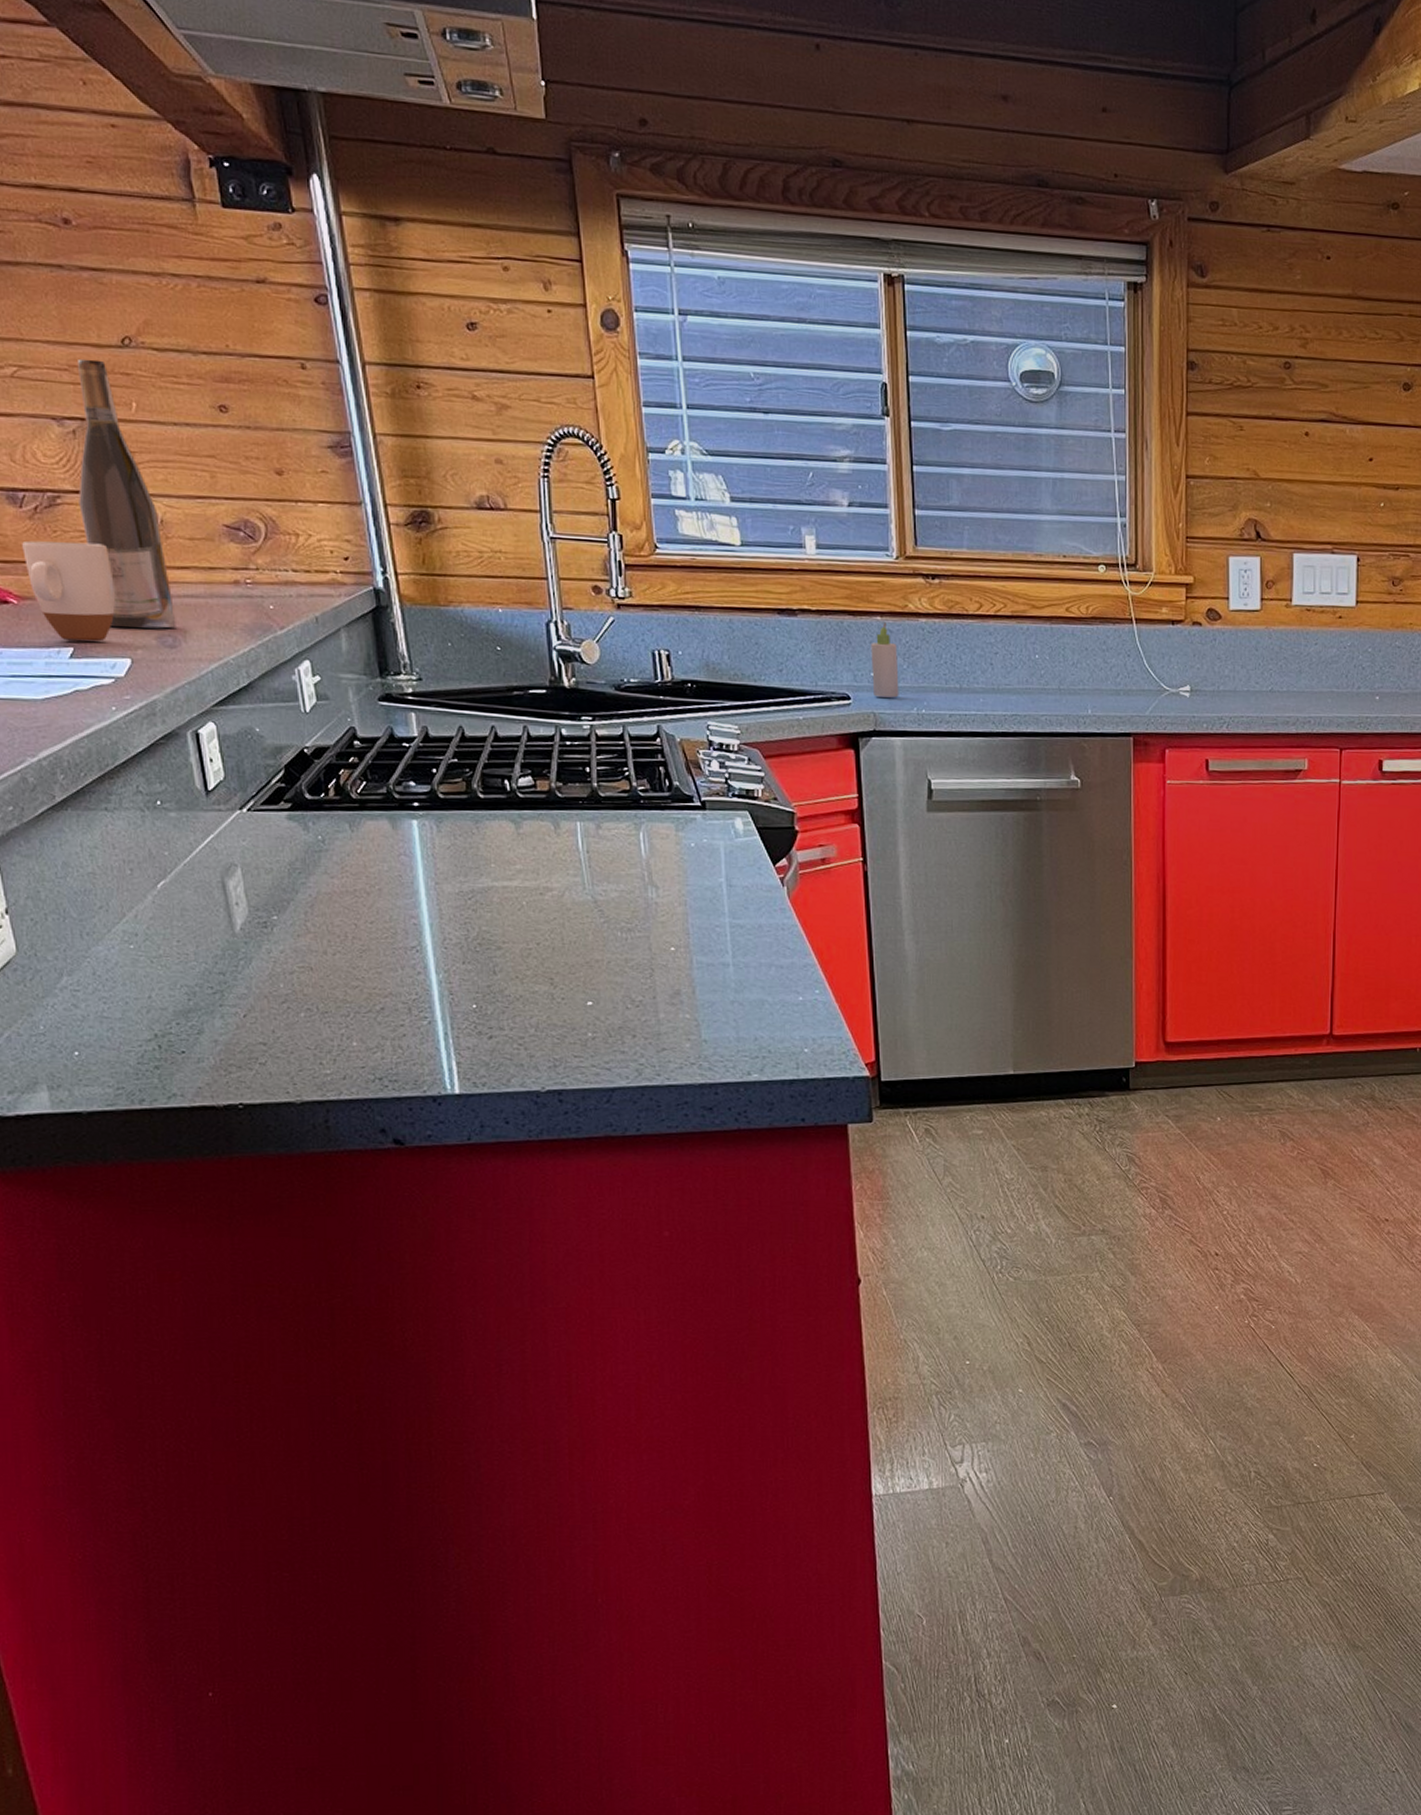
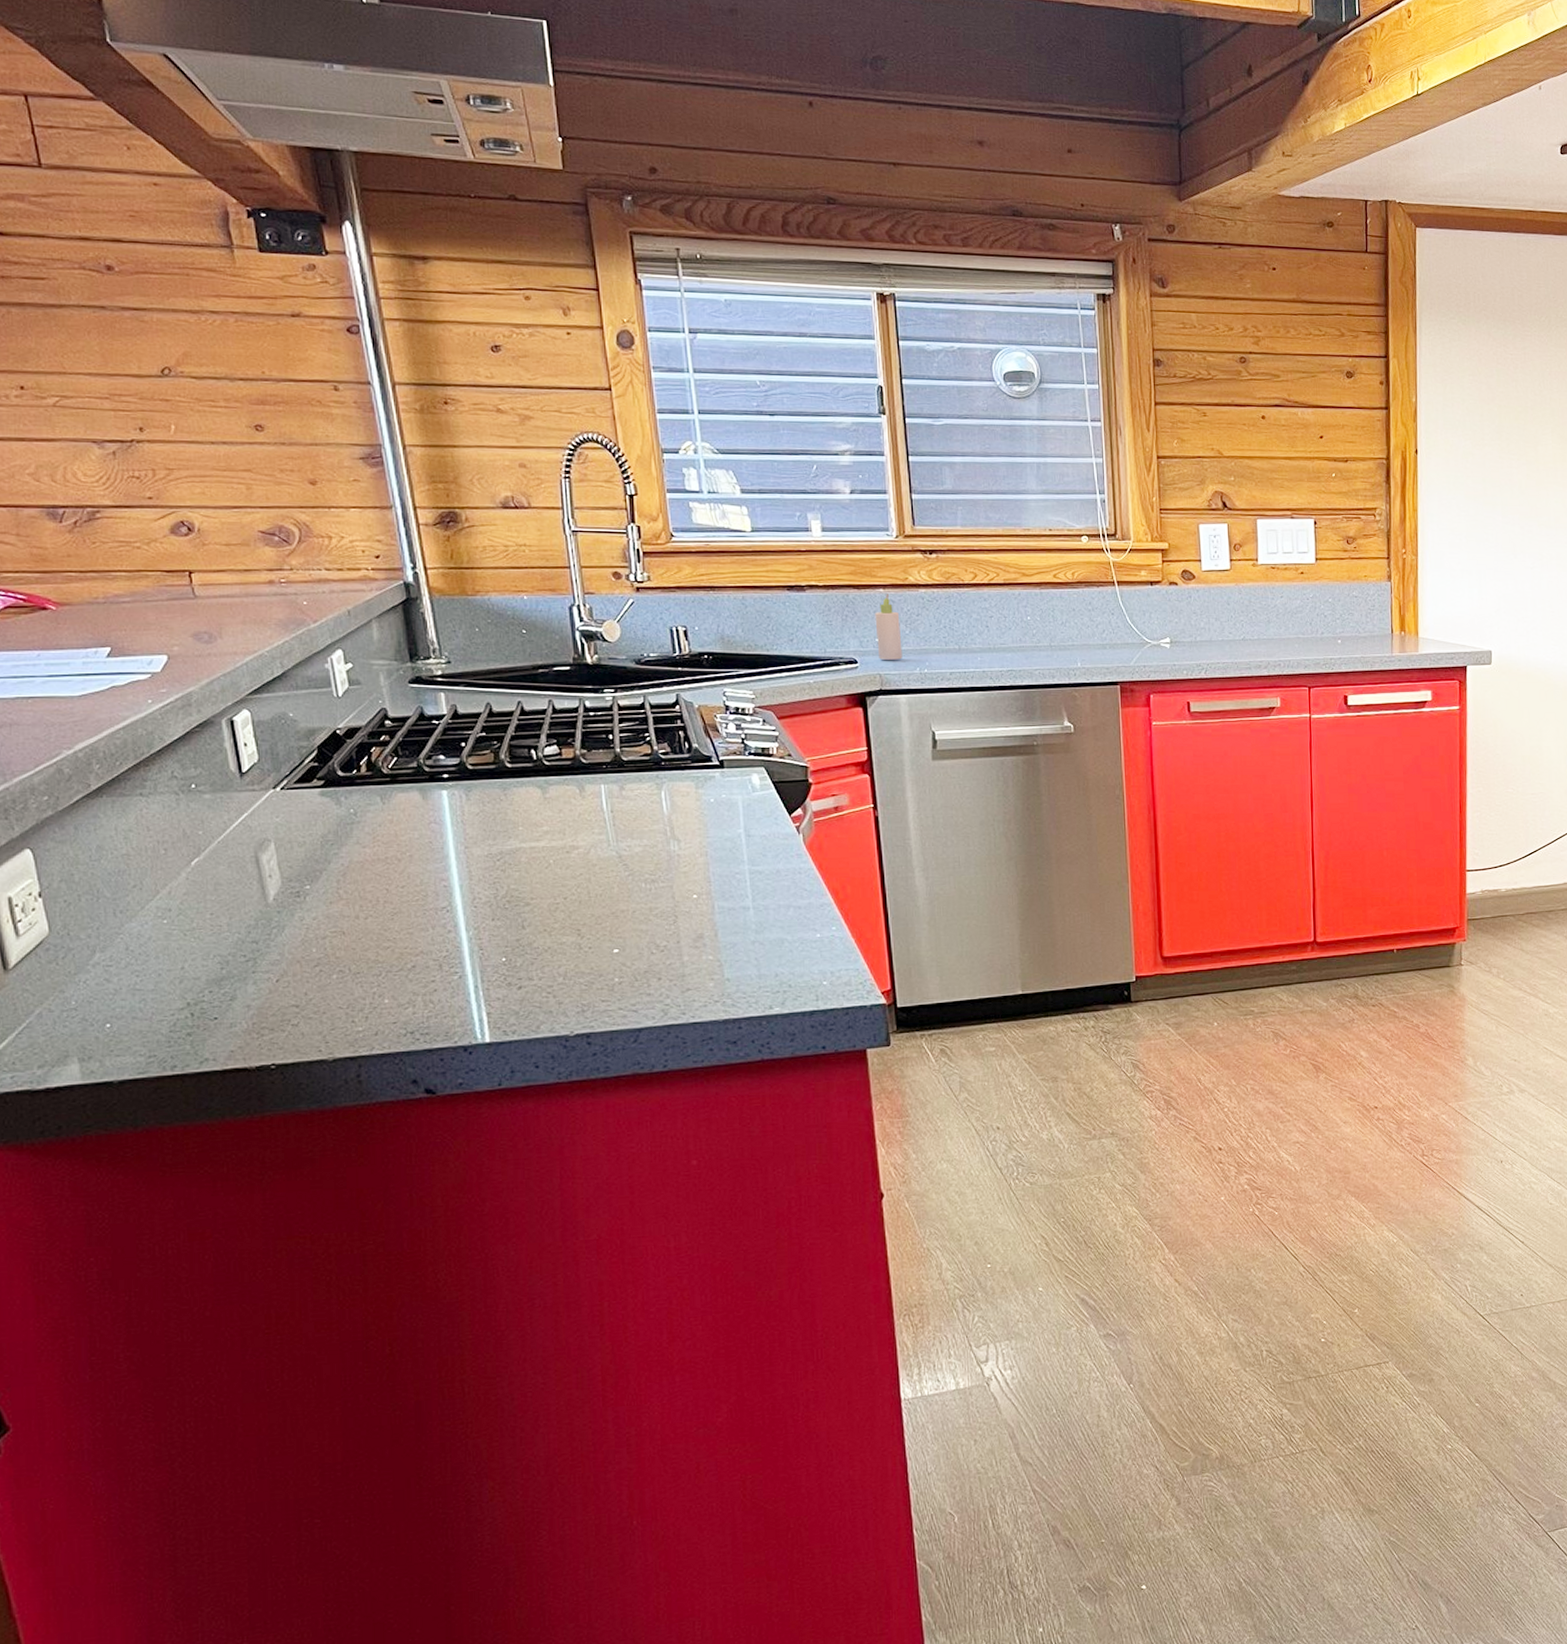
mug: present [22,540,115,642] -> none [61,551,152,642]
wine bottle: present [78,358,176,629] -> none [118,388,212,628]

